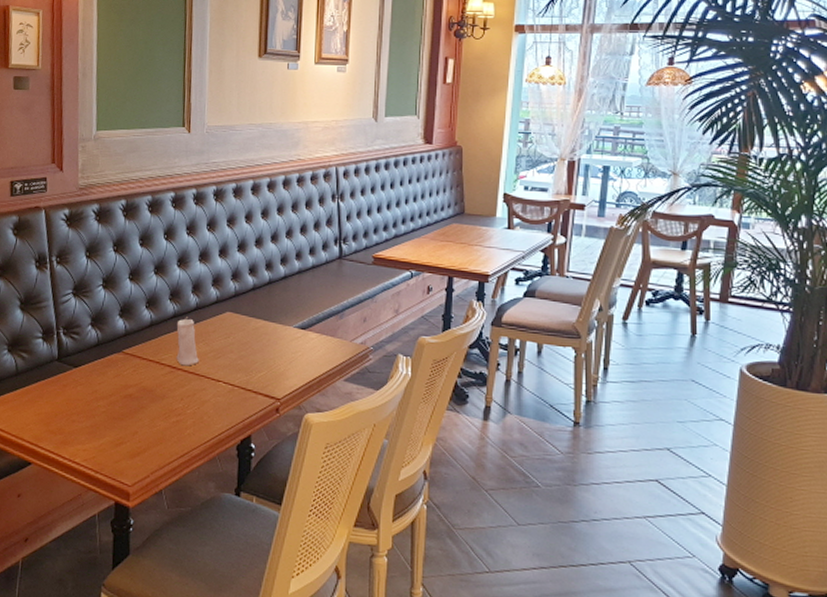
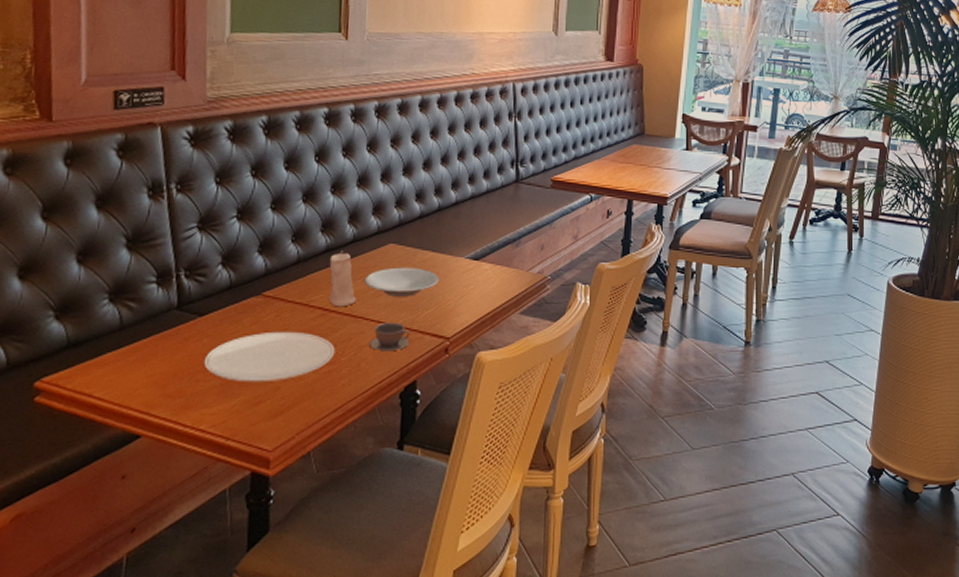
plate: none [78,384,182,427] -> present [203,331,335,383]
saucer: none [205,333,271,360] -> present [364,267,440,297]
teacup: none [211,381,245,408] -> present [370,322,410,352]

